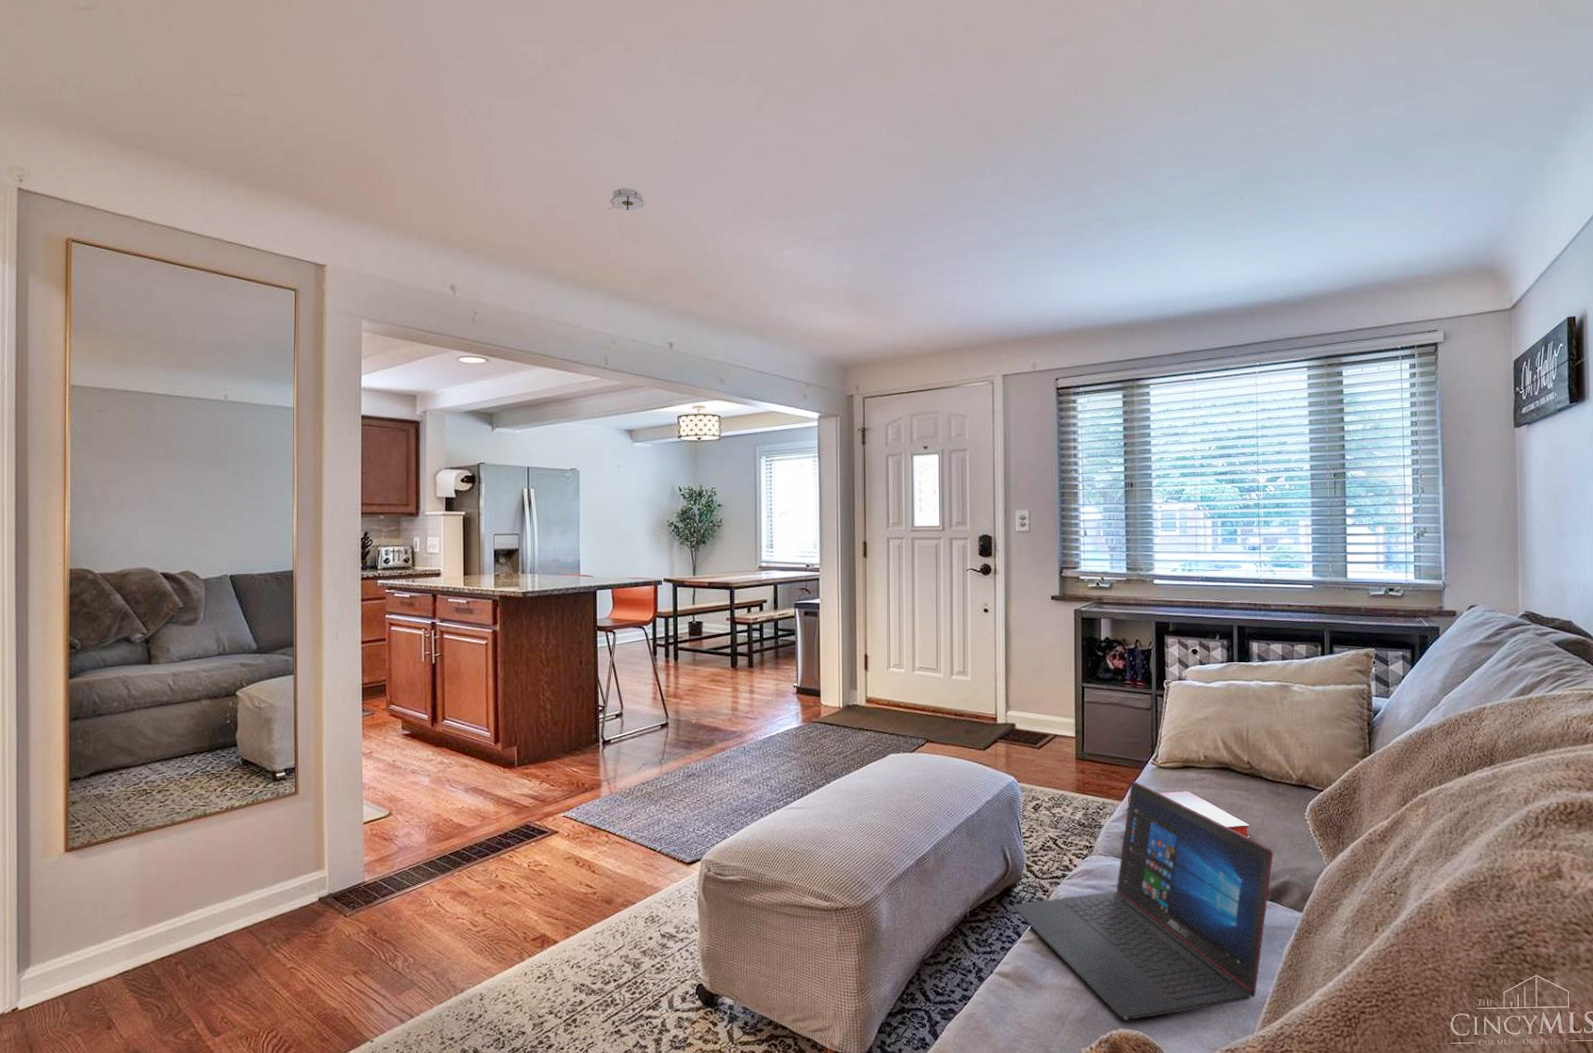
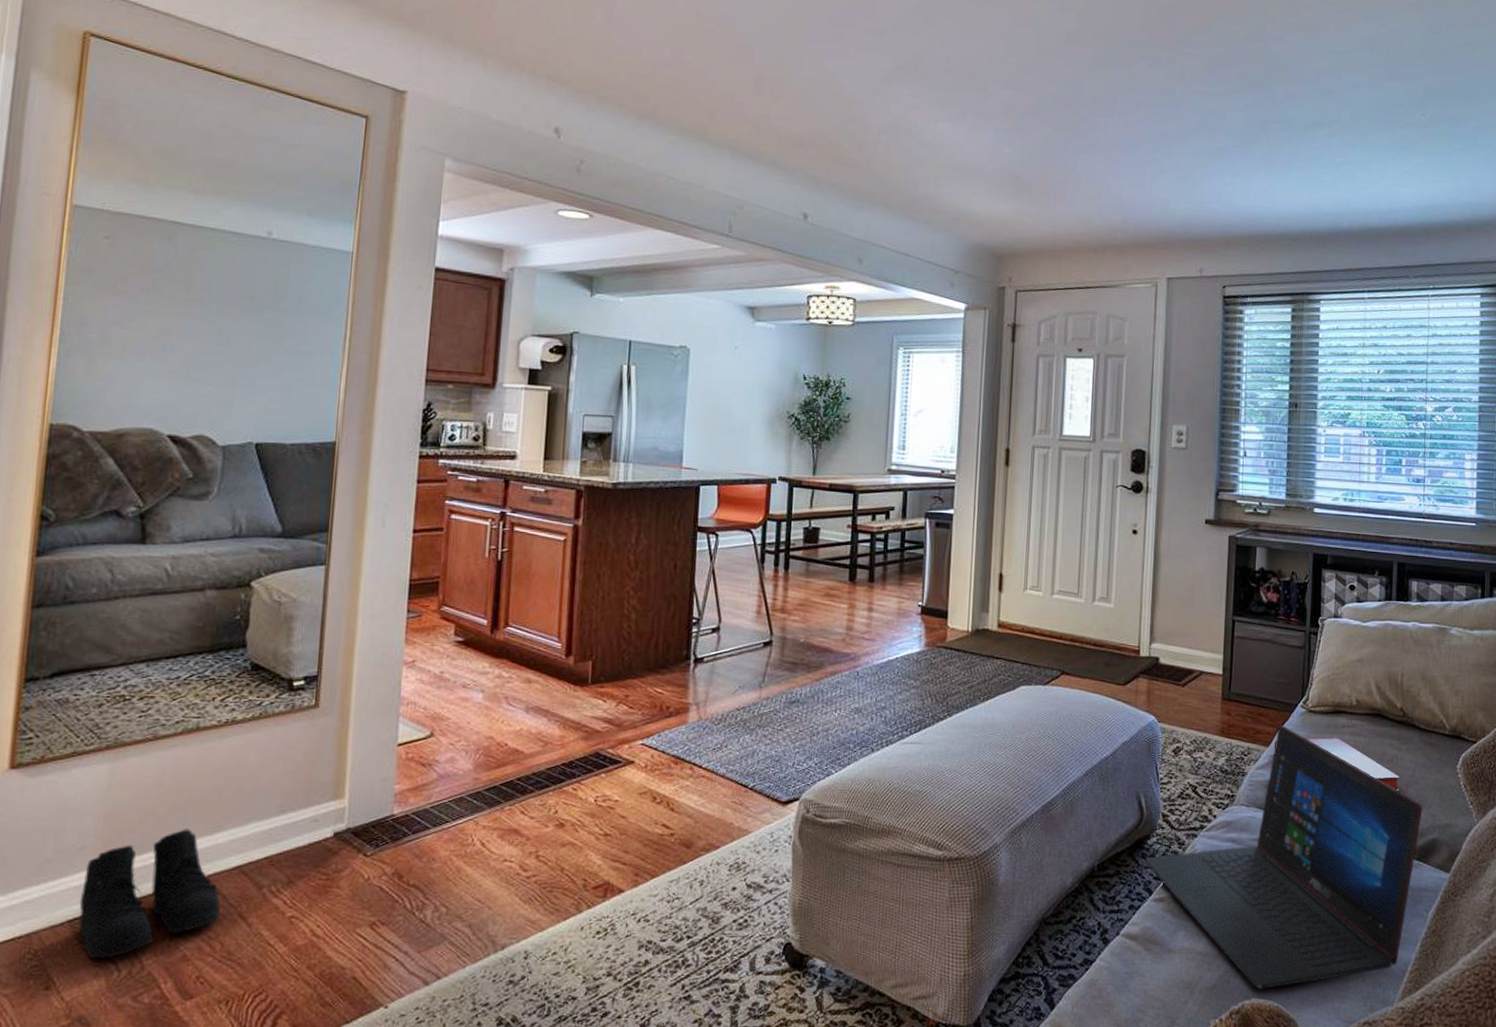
boots: none [128,897,235,1005] -> present [79,829,221,960]
smoke detector: present [608,187,646,210] -> none [745,37,788,64]

